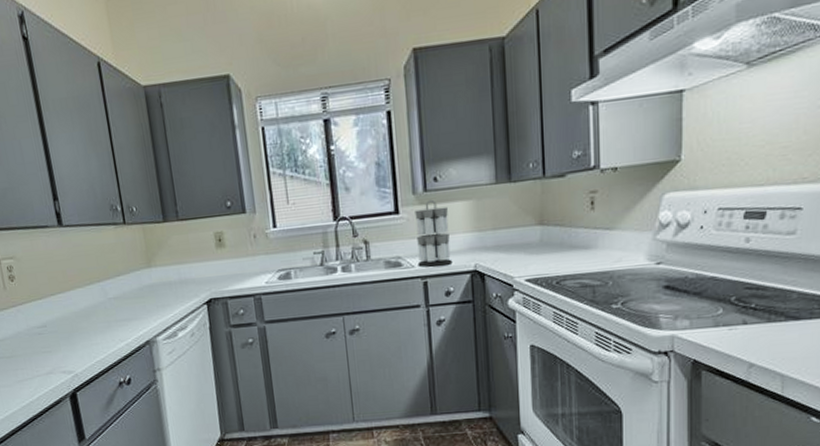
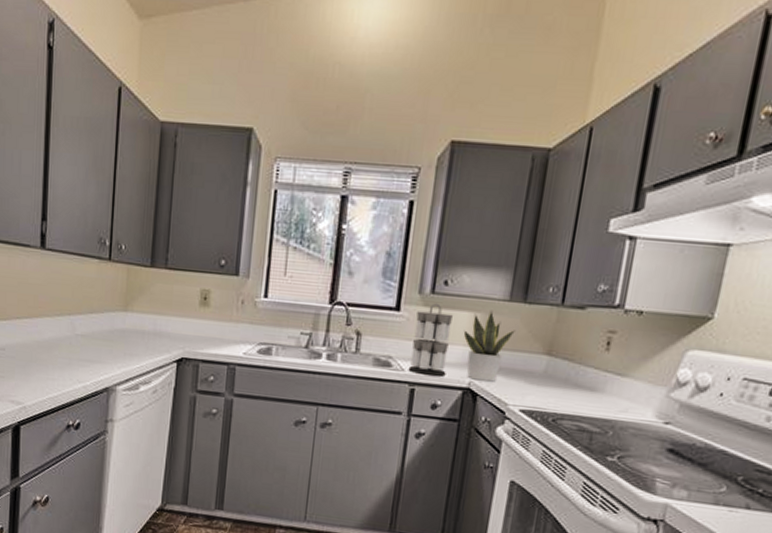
potted plant: none [460,195,507,262] -> present [463,310,515,383]

